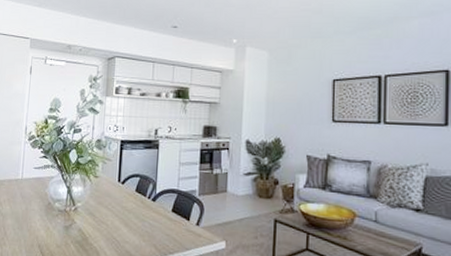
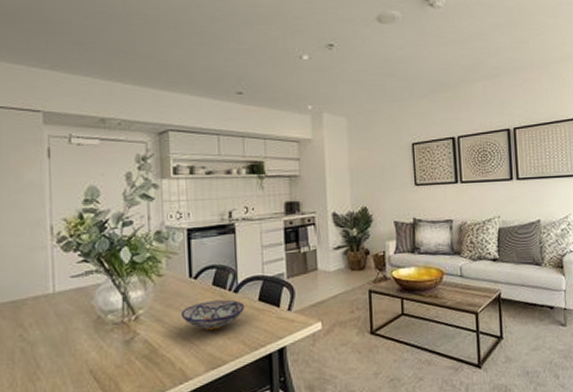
bowl: none [108,204,160,231] -> present [180,299,245,331]

